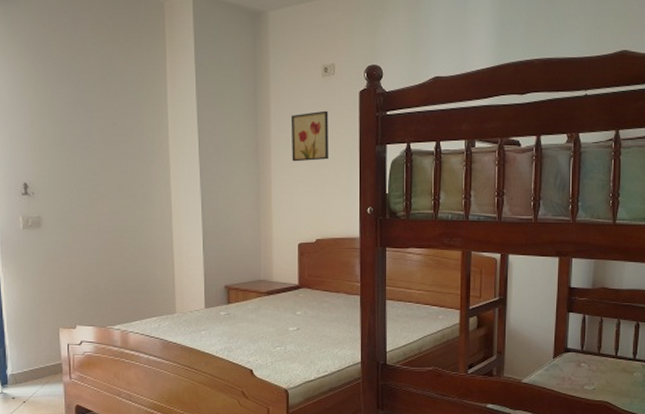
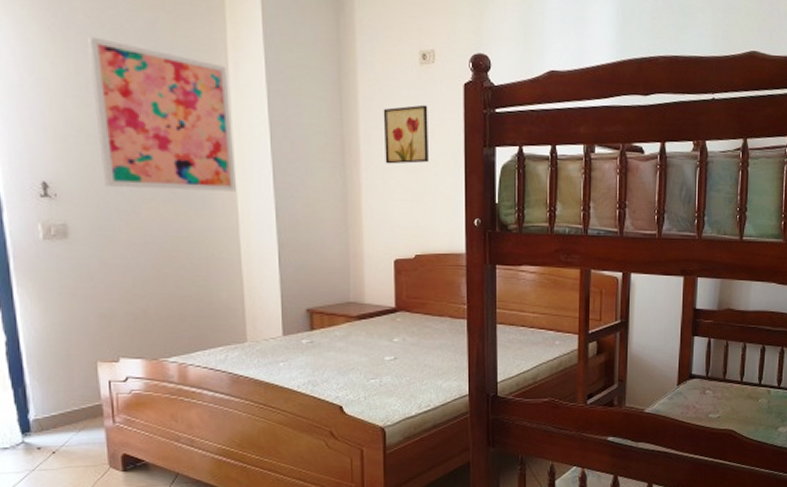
wall art: none [60,67,170,188] -> present [86,36,236,192]

